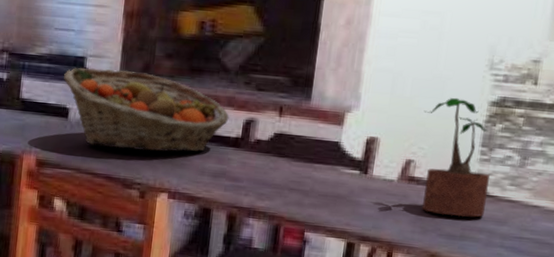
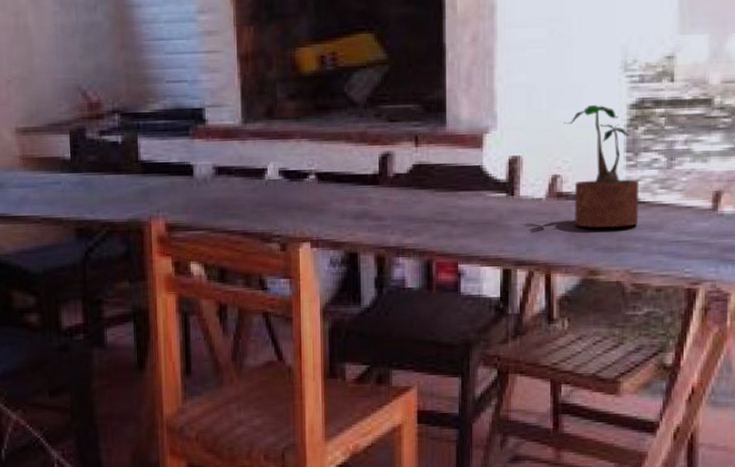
fruit basket: present [63,67,229,152] -> none [182,117,364,202]

